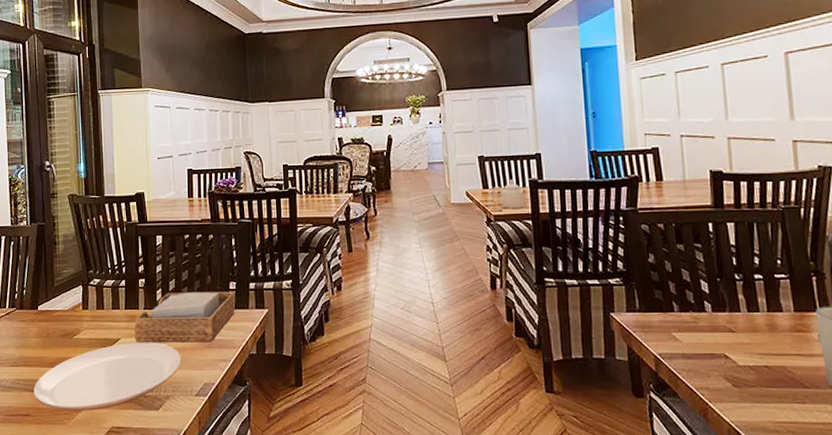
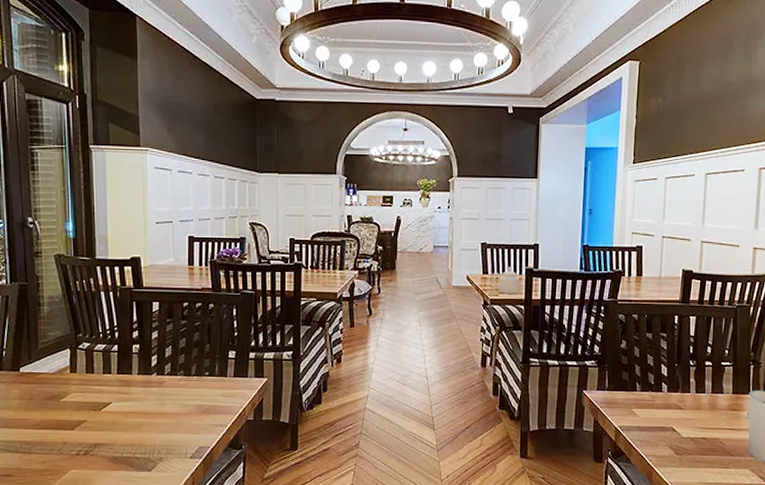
plate: present [34,342,181,411] -> none [15,406,176,472]
napkin holder: present [134,291,235,343] -> none [126,359,234,408]

